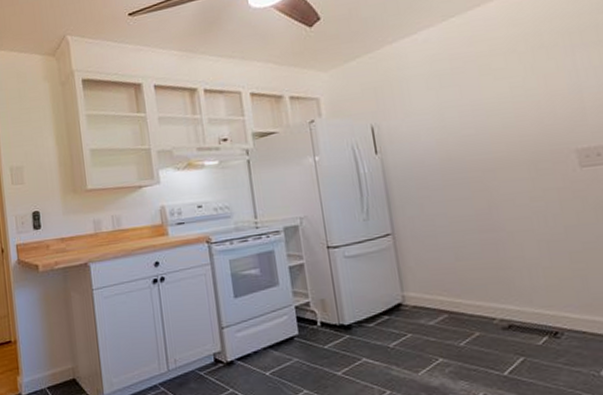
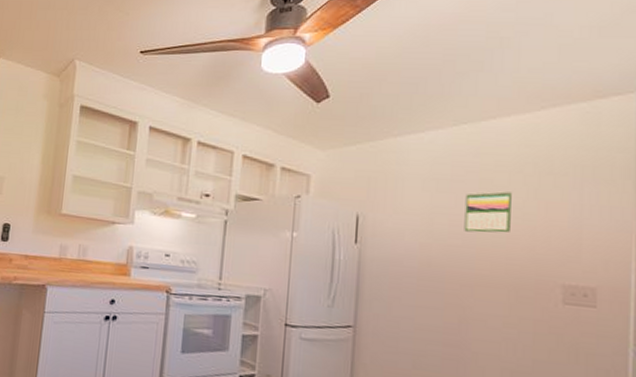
calendar: none [468,71,517,120] -> present [464,190,512,233]

